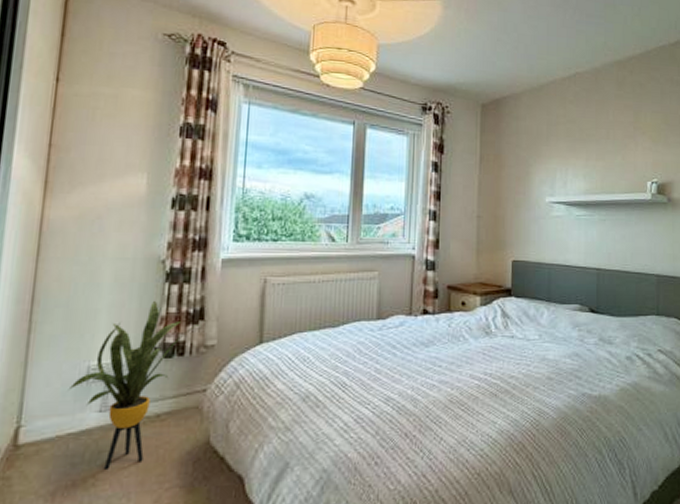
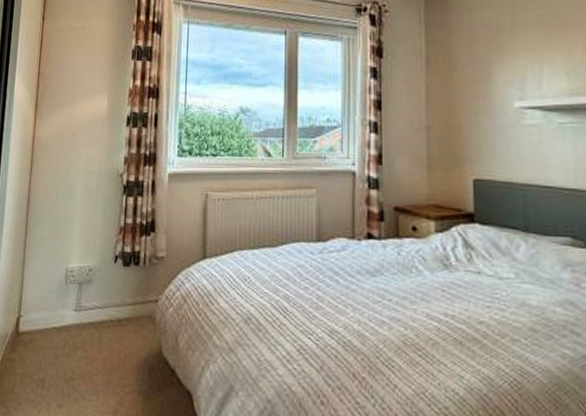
house plant: present [68,301,202,469] -> none [52,212,153,365]

